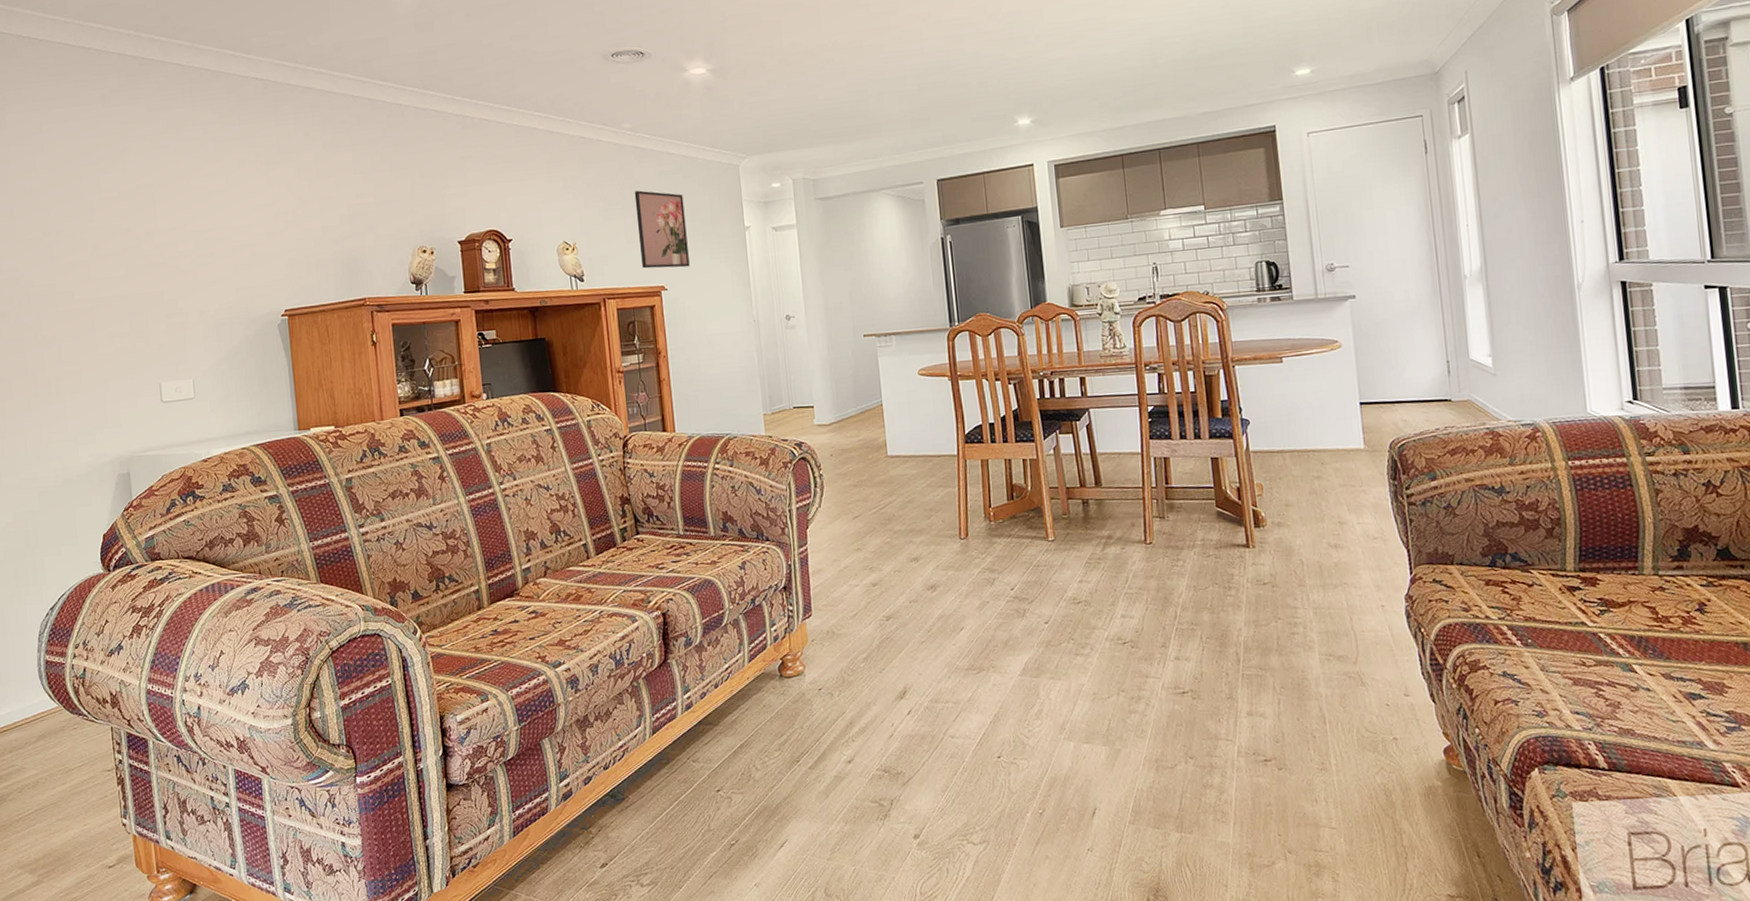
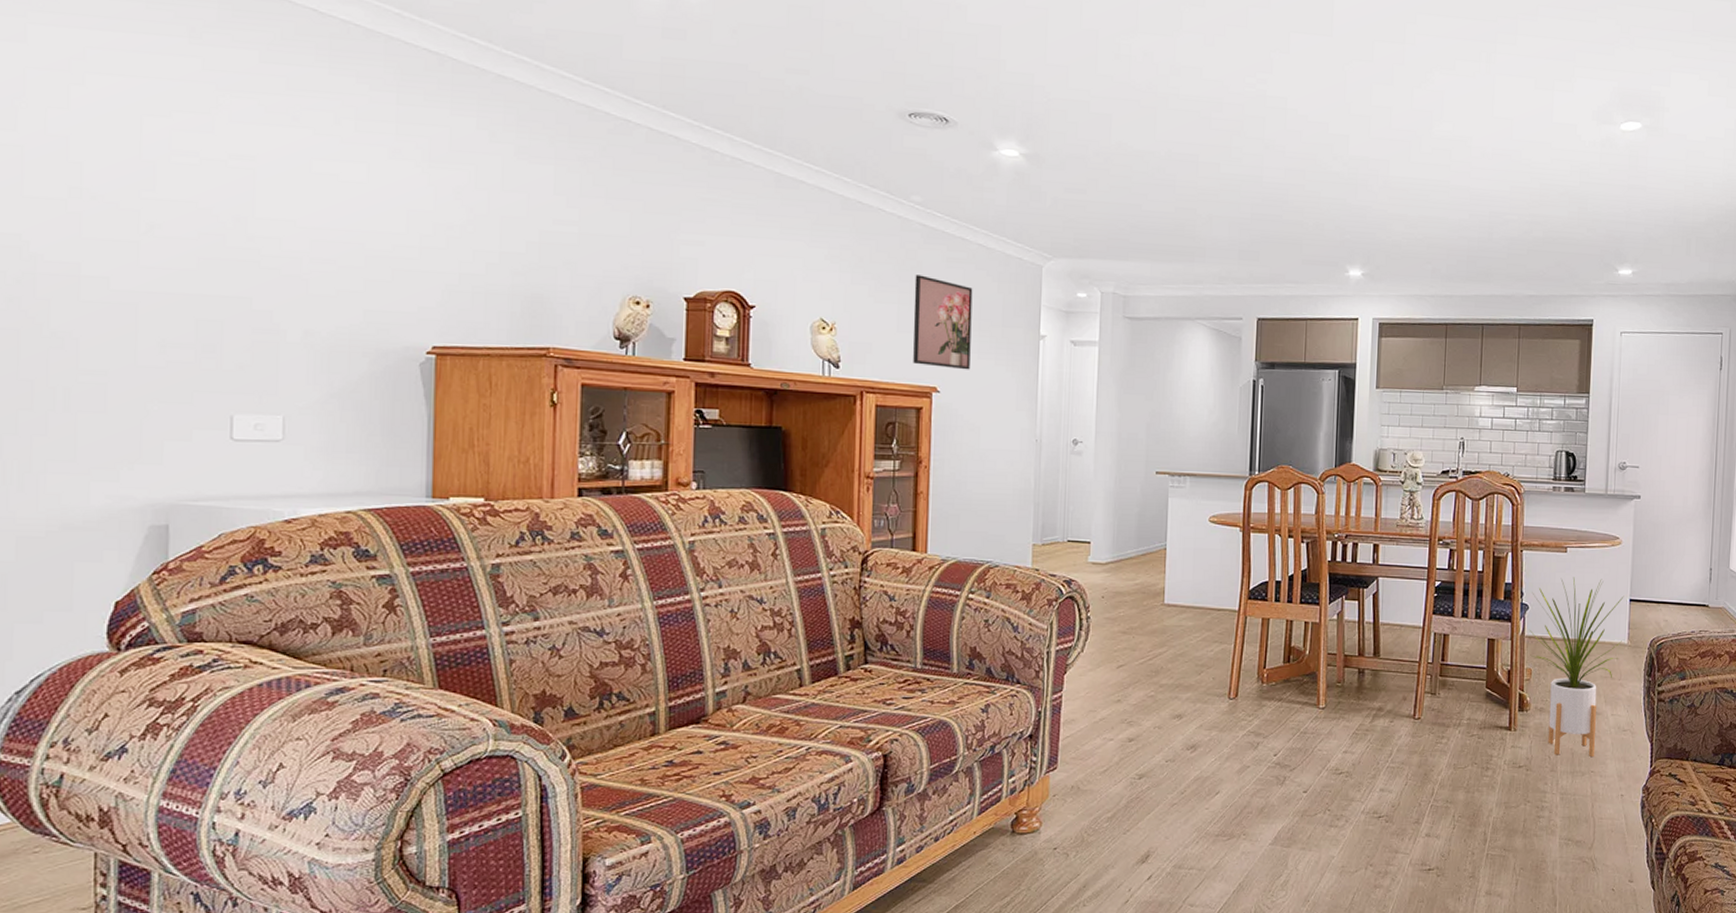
house plant: none [1251,385,1358,570] -> present [1529,577,1624,758]

